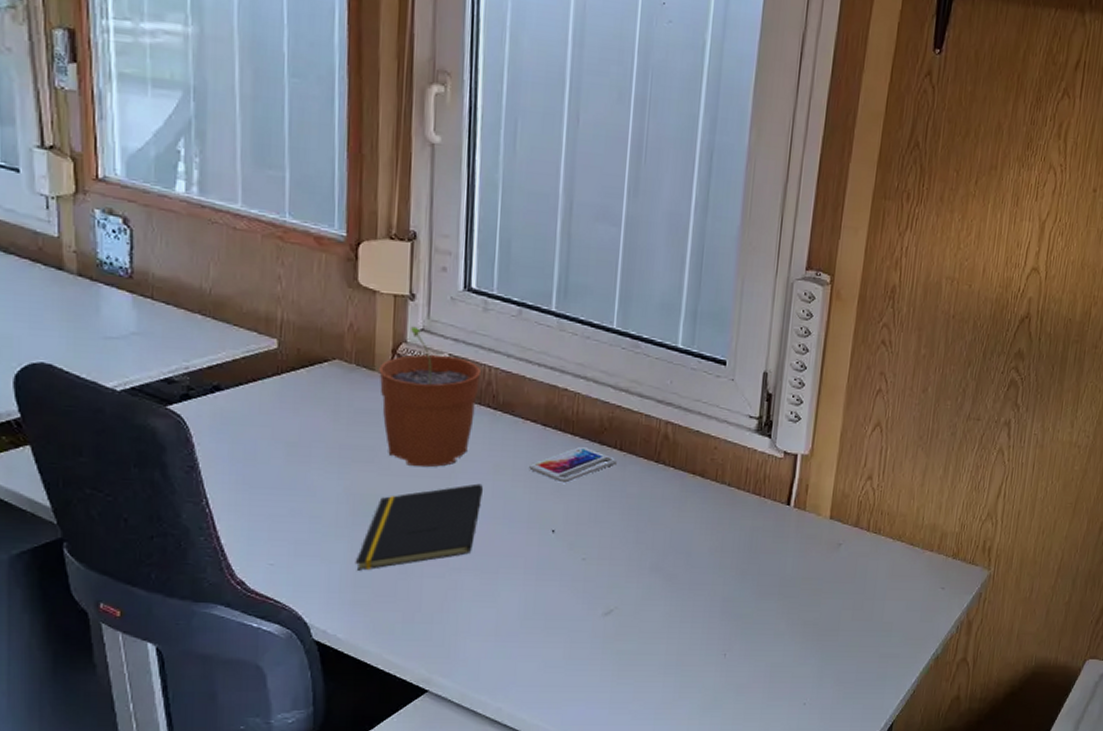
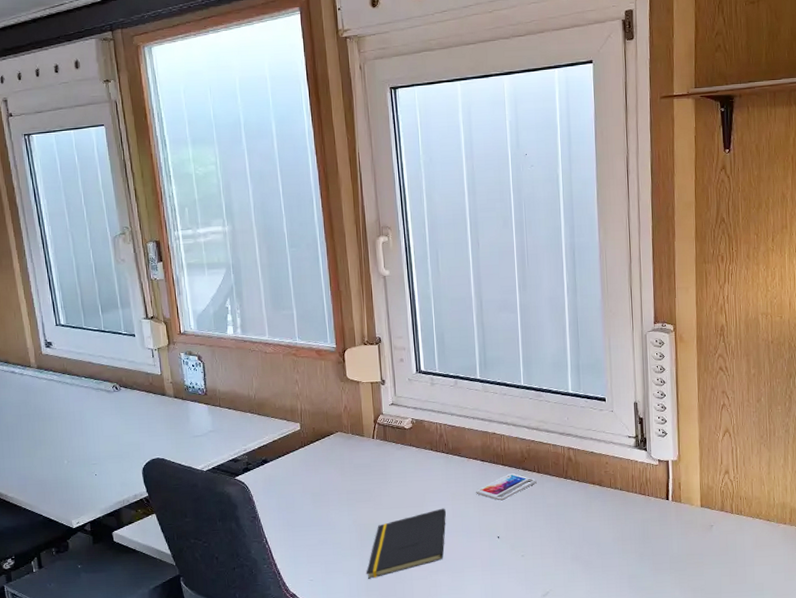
plant pot: present [379,326,481,468] -> none [367,402,435,501]

